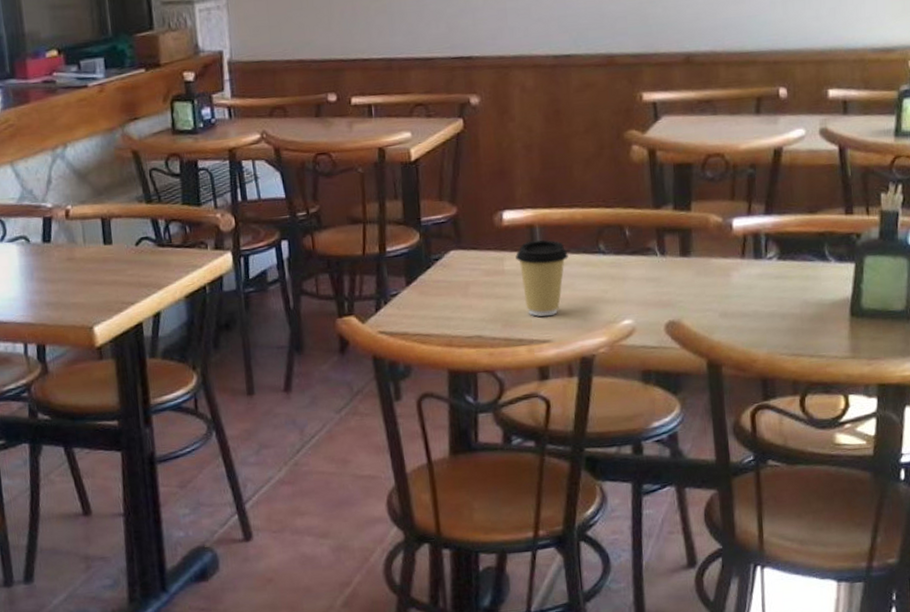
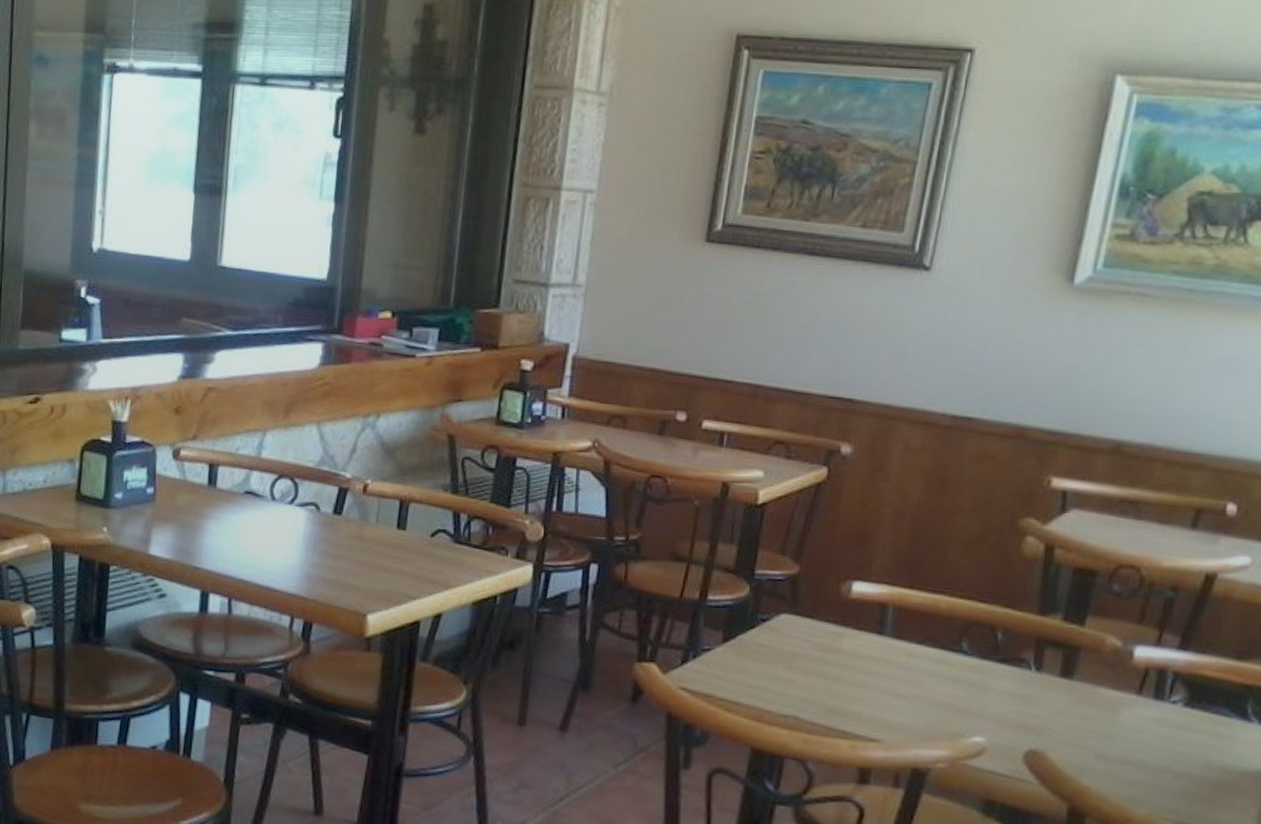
coffee cup: present [516,240,568,317] -> none [857,622,922,713]

